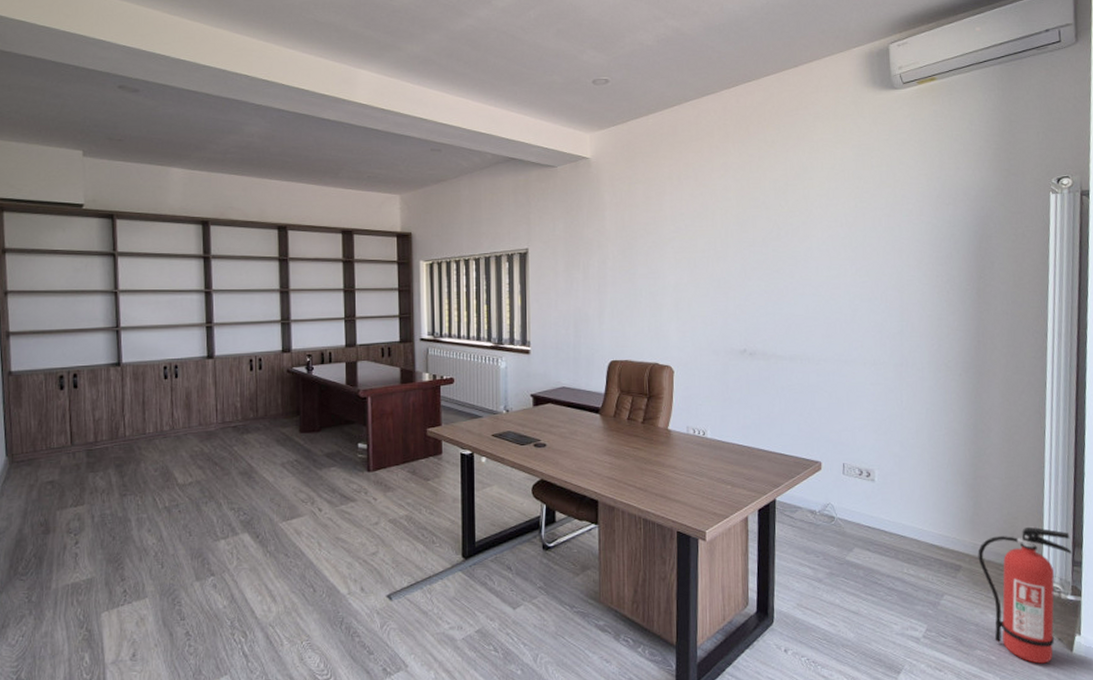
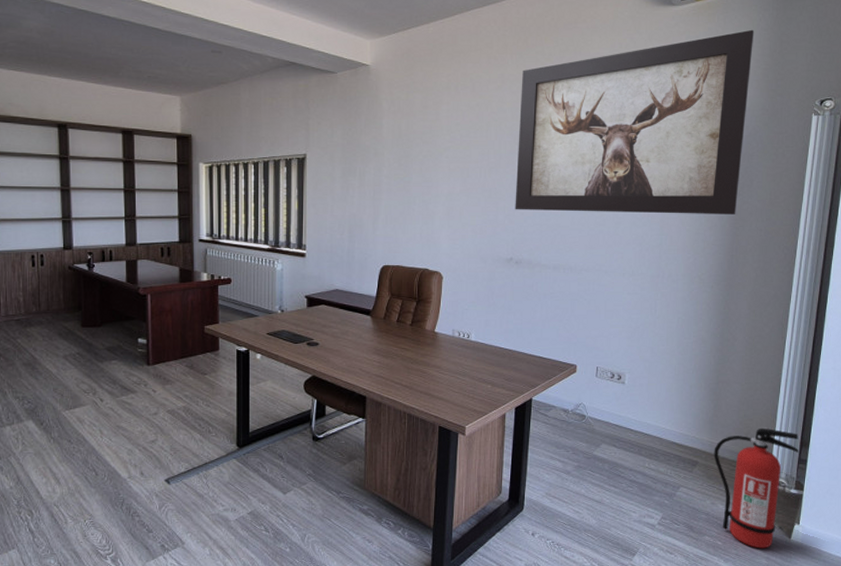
wall art: none [745,110,982,300] -> present [515,29,755,214]

